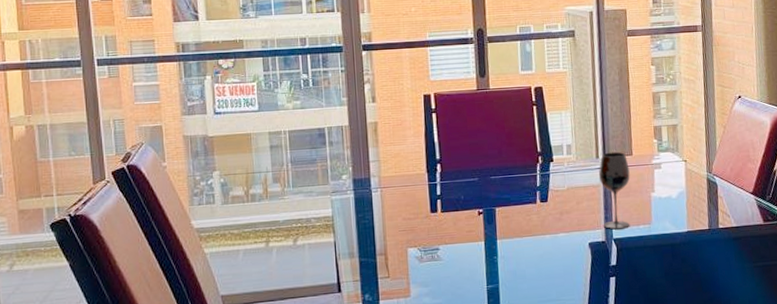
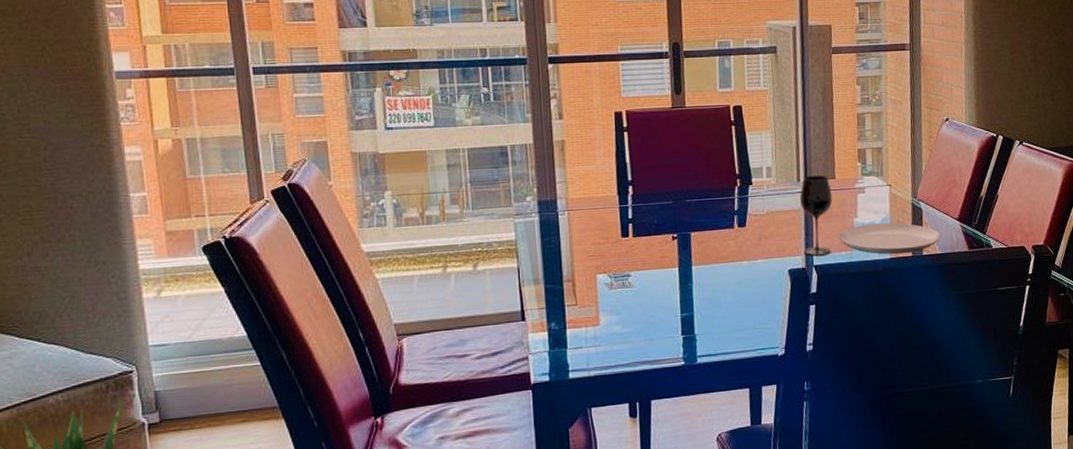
plate: none [636,197,736,228] -> present [837,223,941,254]

